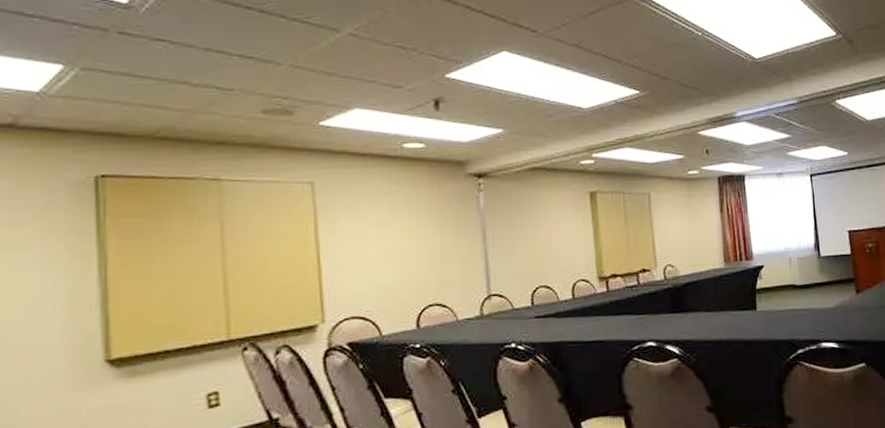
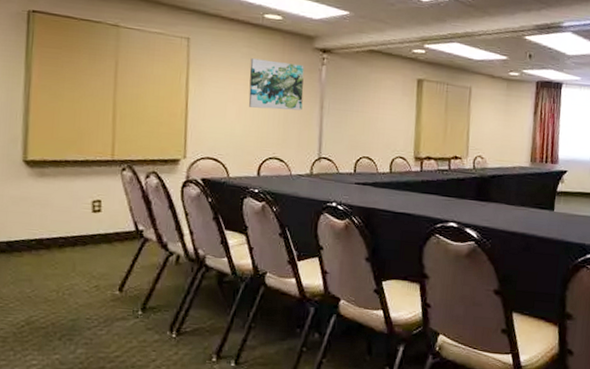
wall art: none [392,194,462,251] -> present [248,58,305,111]

